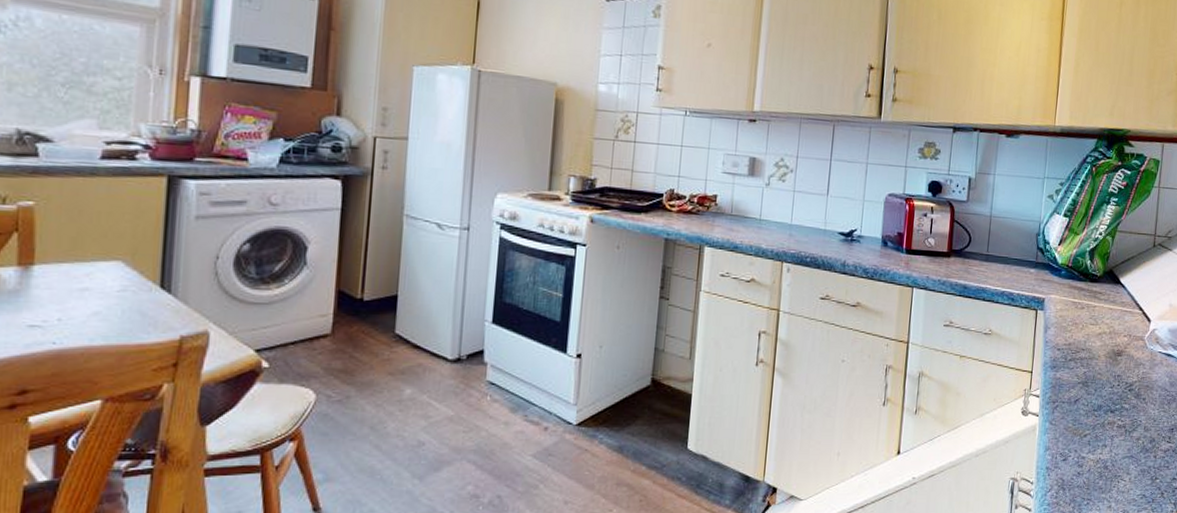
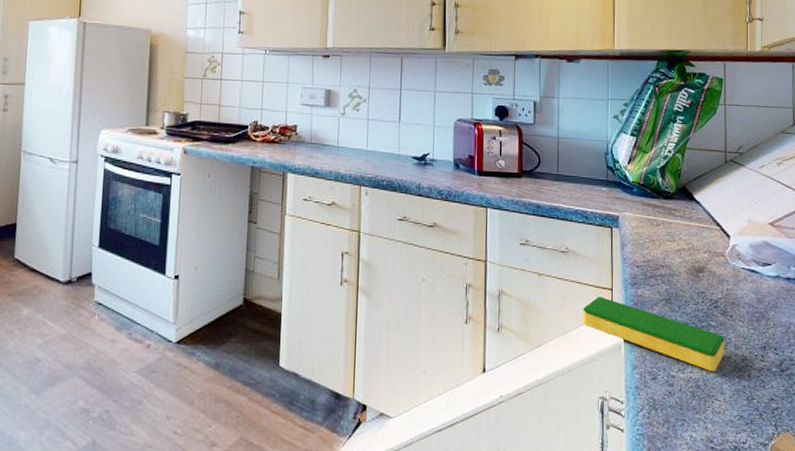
dish sponge: none [1000,379,1135,453] -> present [583,297,724,372]

